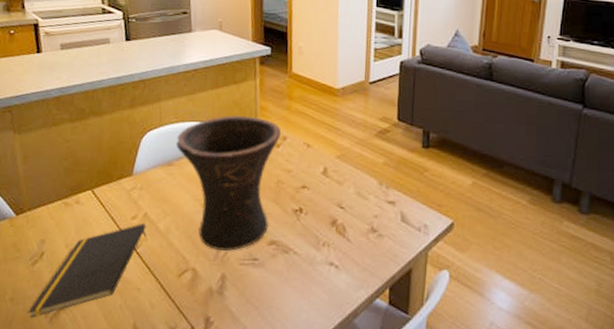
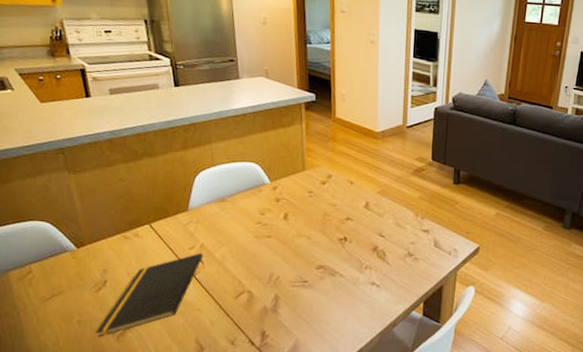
vase: present [175,115,282,251] -> none [228,156,327,275]

